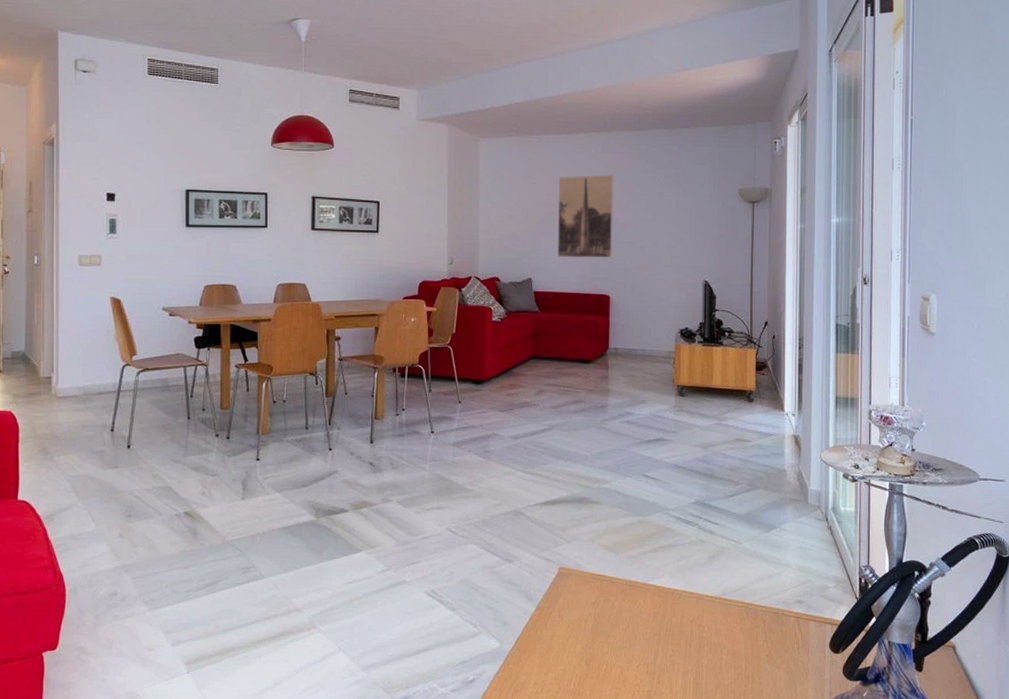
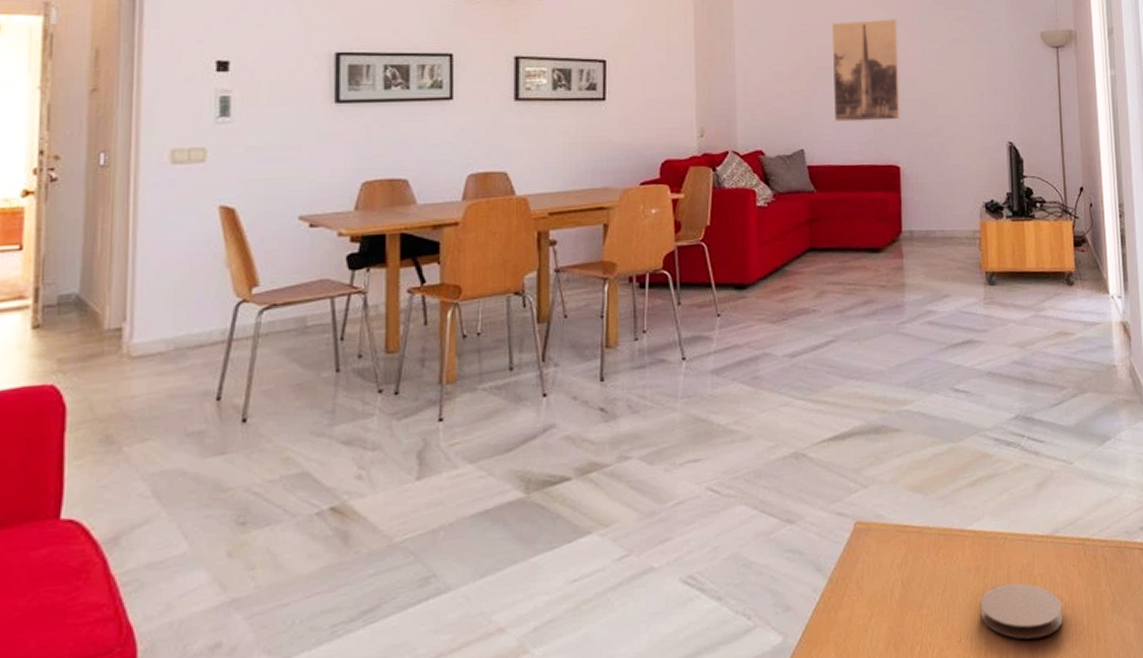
coaster: none [656,629,725,673] -> present [980,583,1063,640]

